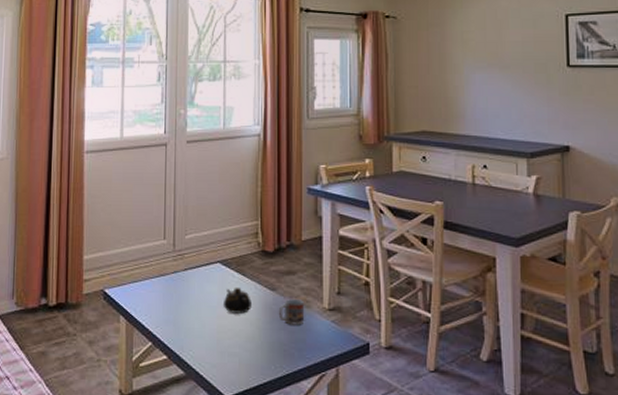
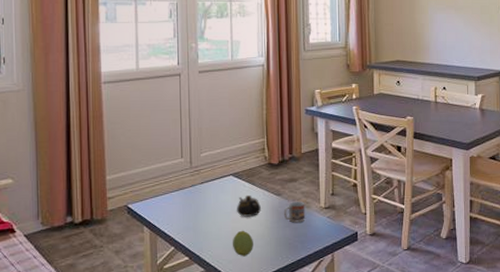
fruit: none [216,329,241,362] -> present [232,230,253,257]

